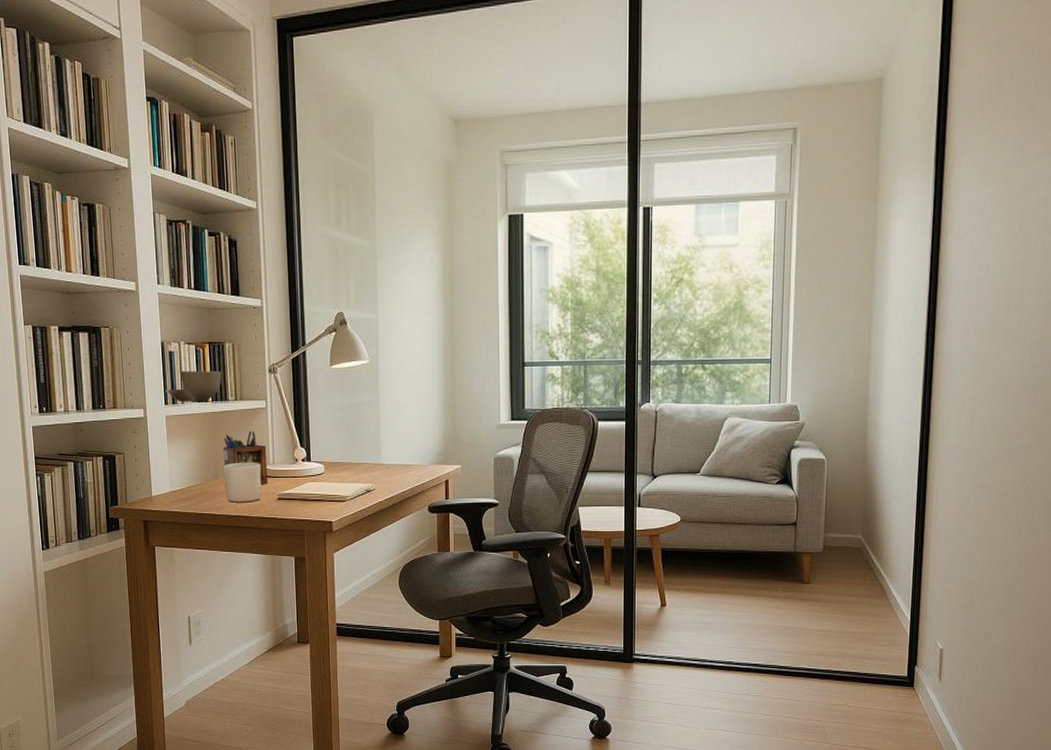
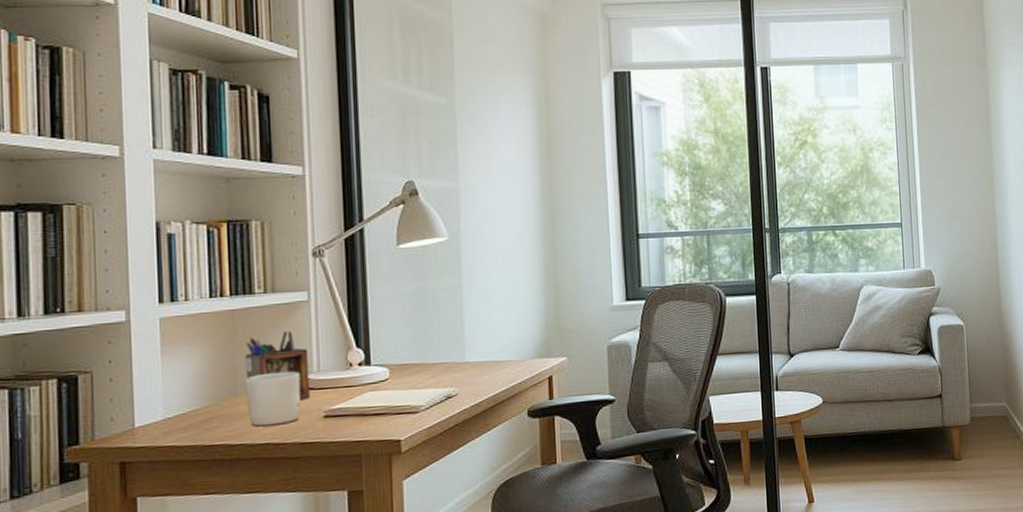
bowl: present [165,370,222,403] -> none [160,257,246,300]

